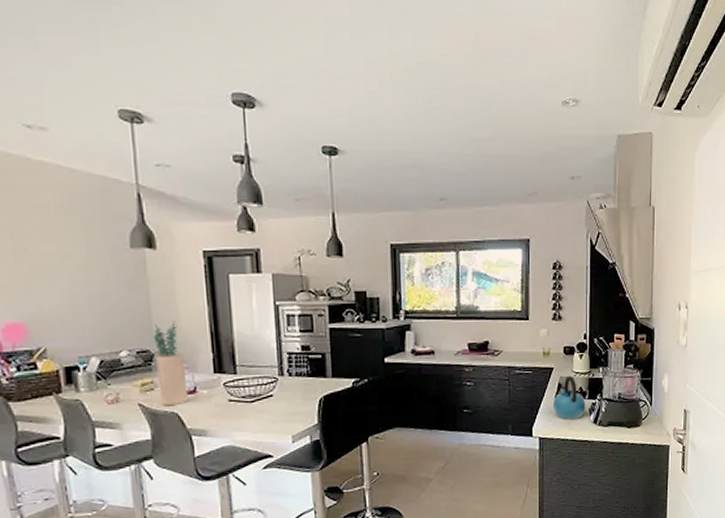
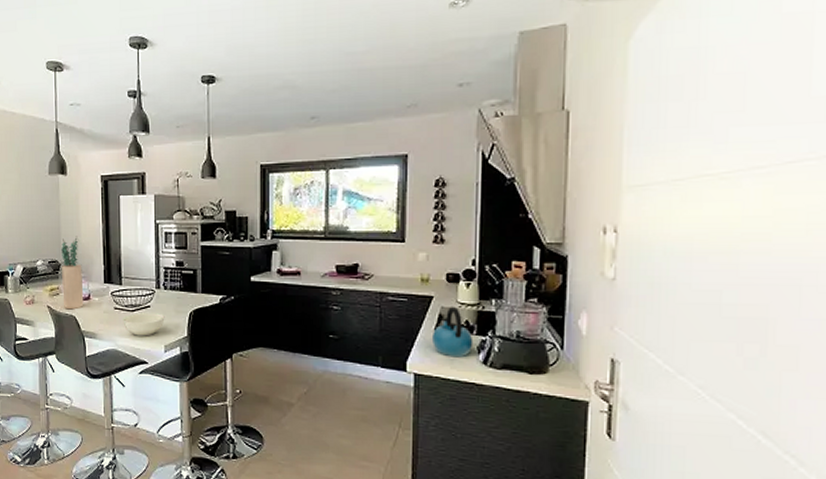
bowl: none [240,402,291,429] -> present [123,313,165,336]

